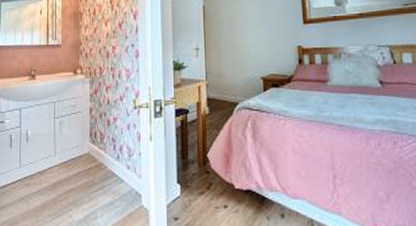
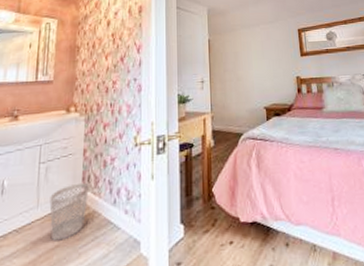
wastebasket: none [64,137,96,185] -> present [49,182,89,241]

